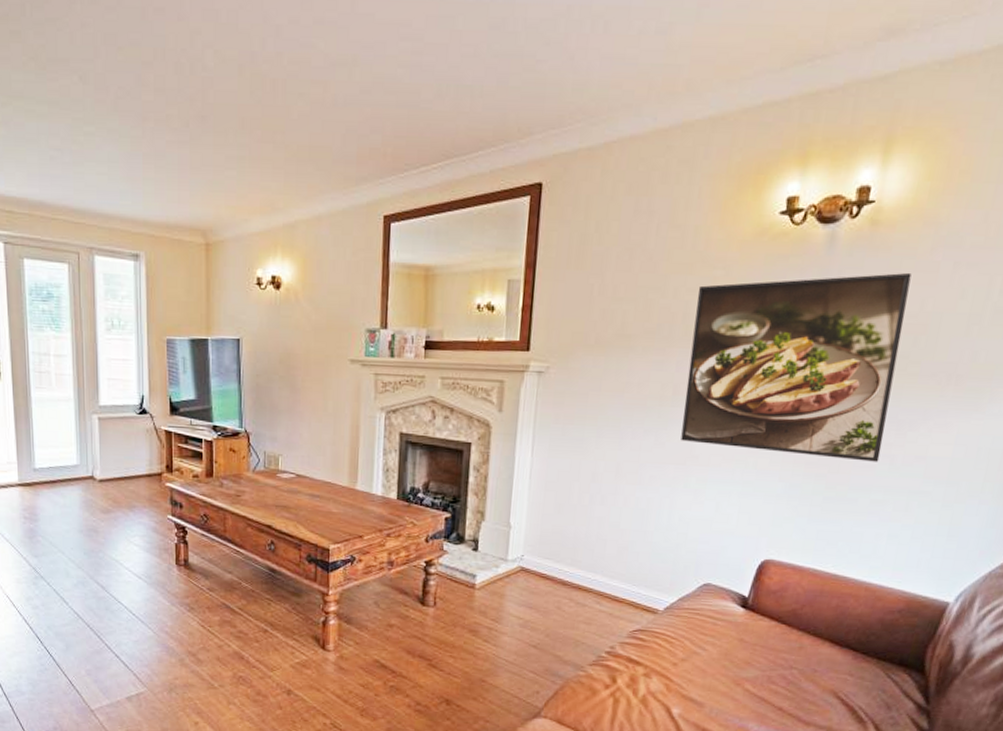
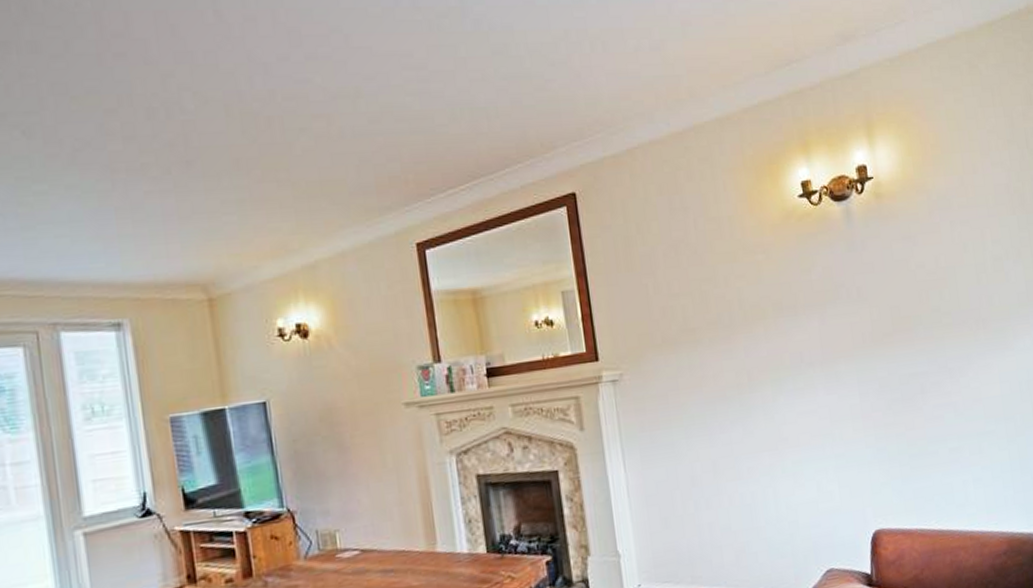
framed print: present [680,272,912,462] -> none [745,235,945,426]

